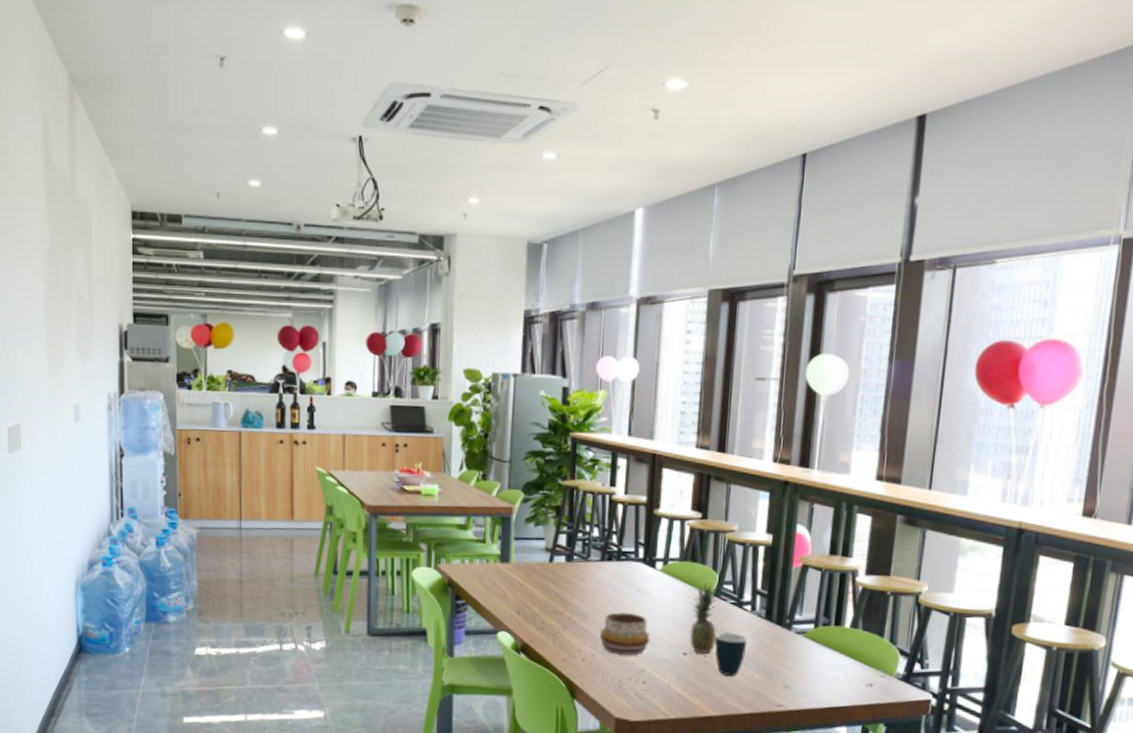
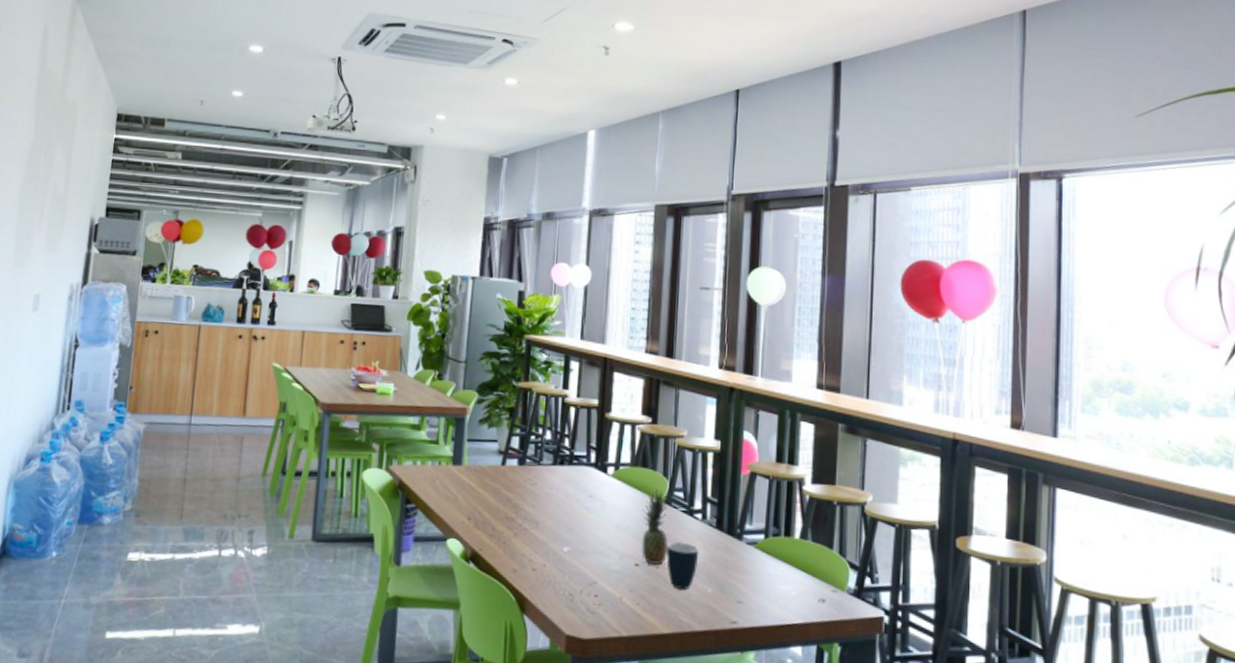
decorative bowl: present [599,611,650,656] -> none [550,518,602,567]

